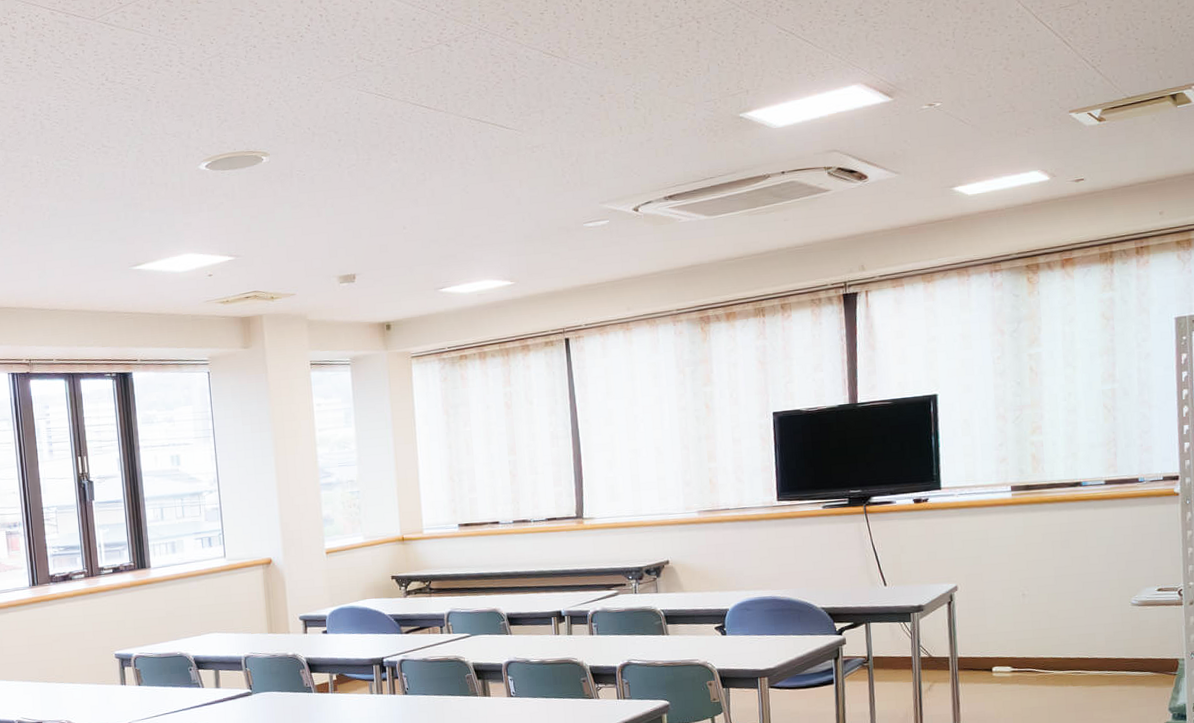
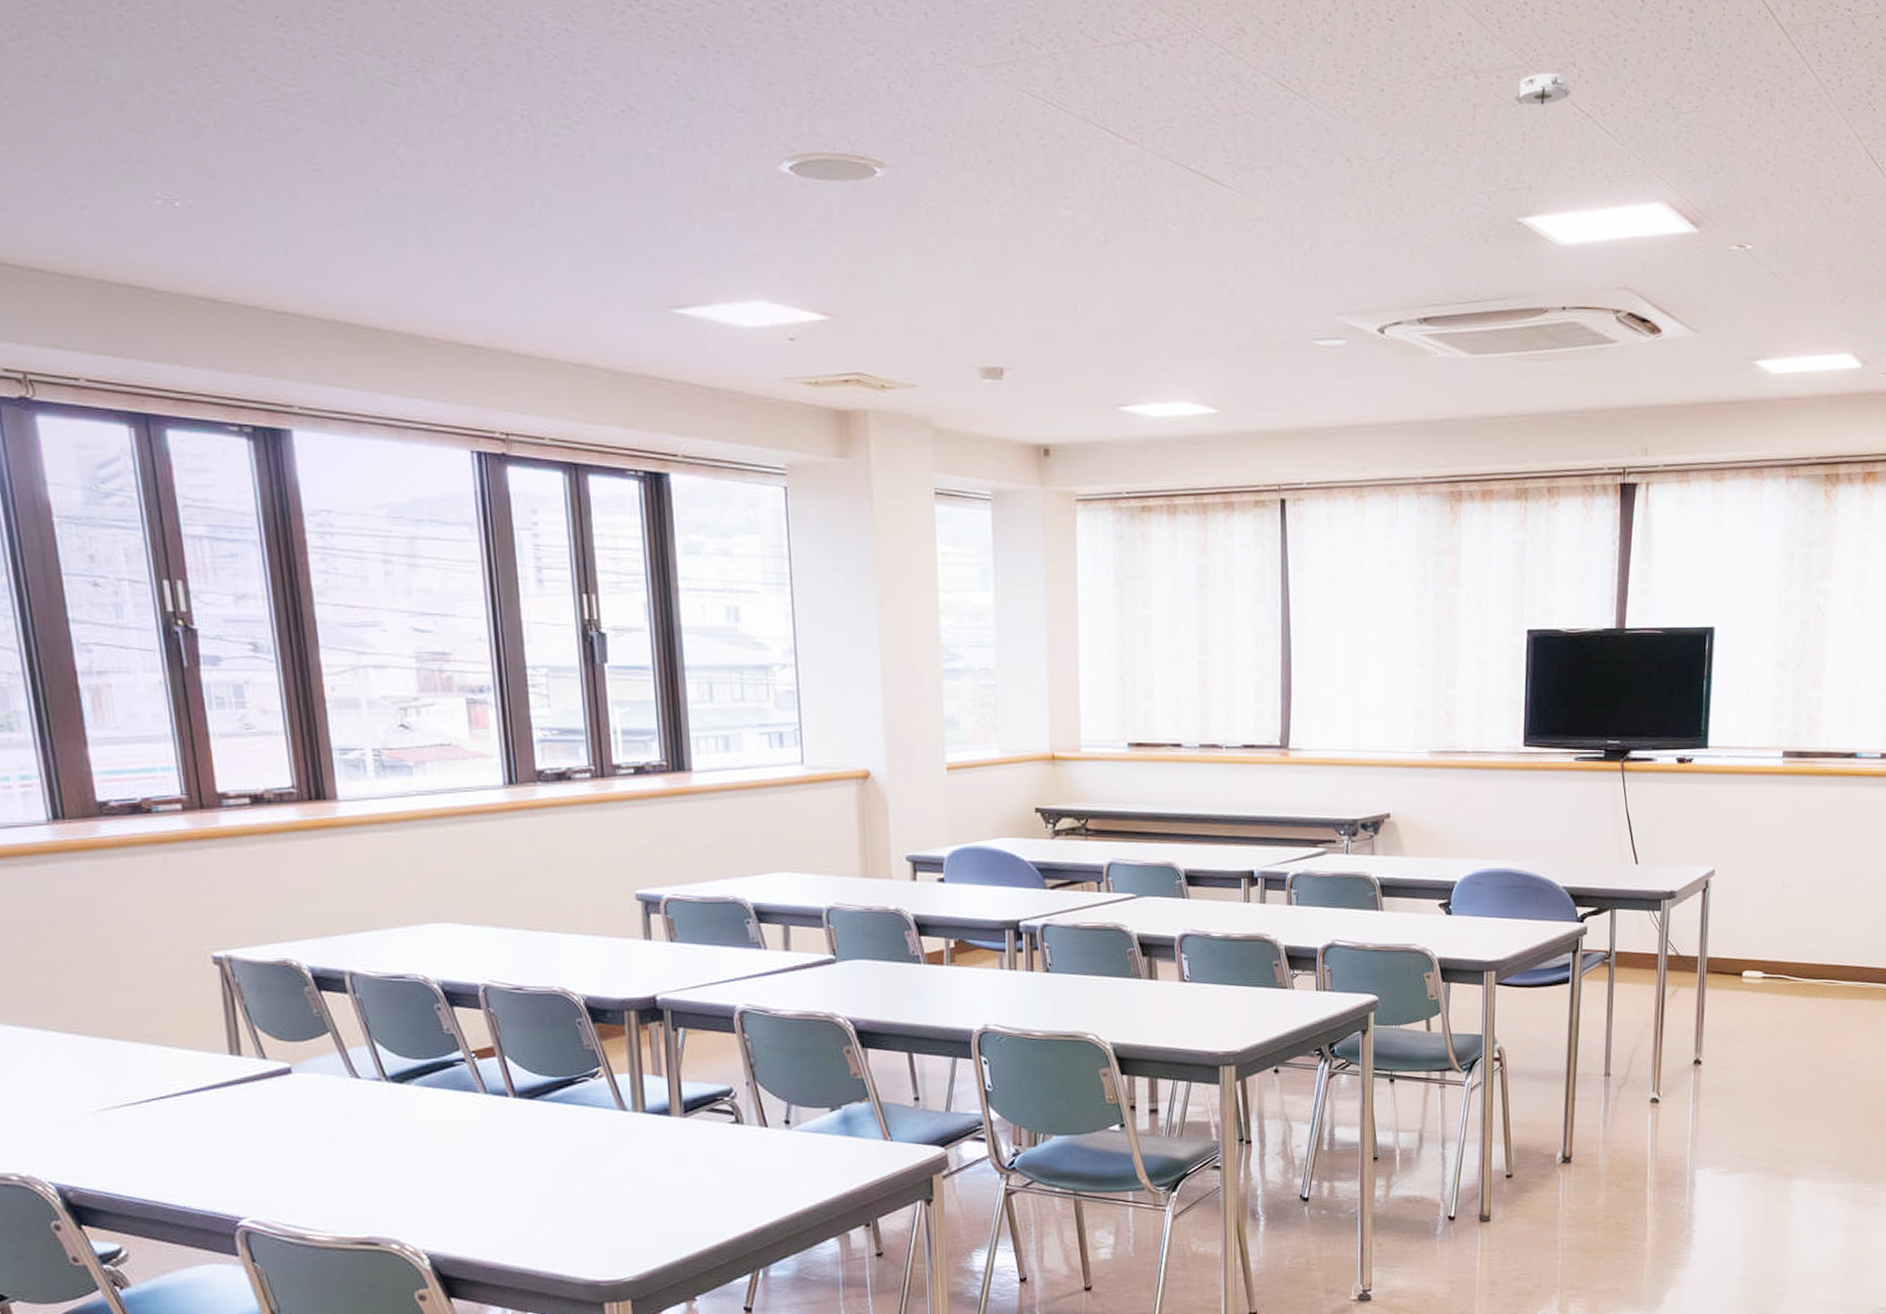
smoke detector: none [728,8,776,38] -> present [1512,73,1571,107]

